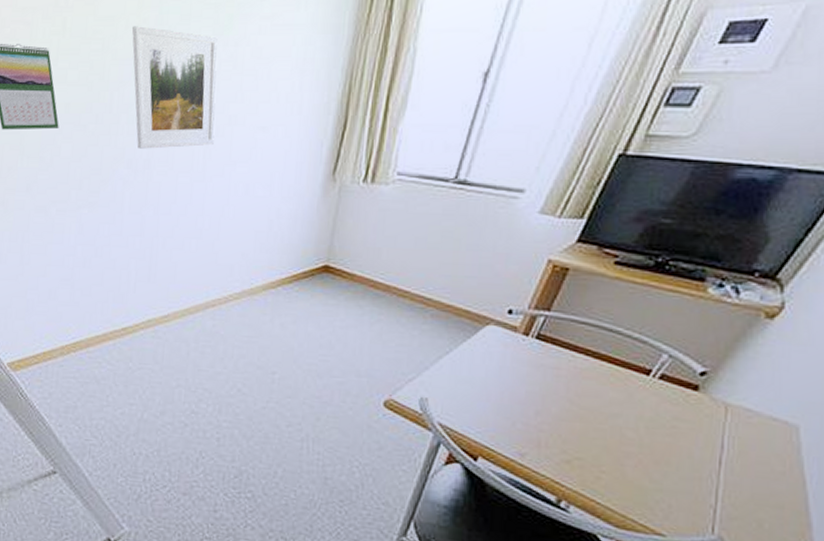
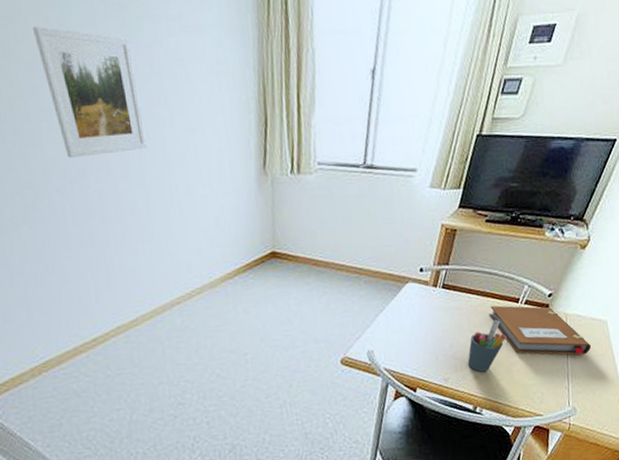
pen holder: none [557,391,623,457] -> present [467,319,507,372]
notebook: none [599,373,765,467] -> present [488,305,592,355]

